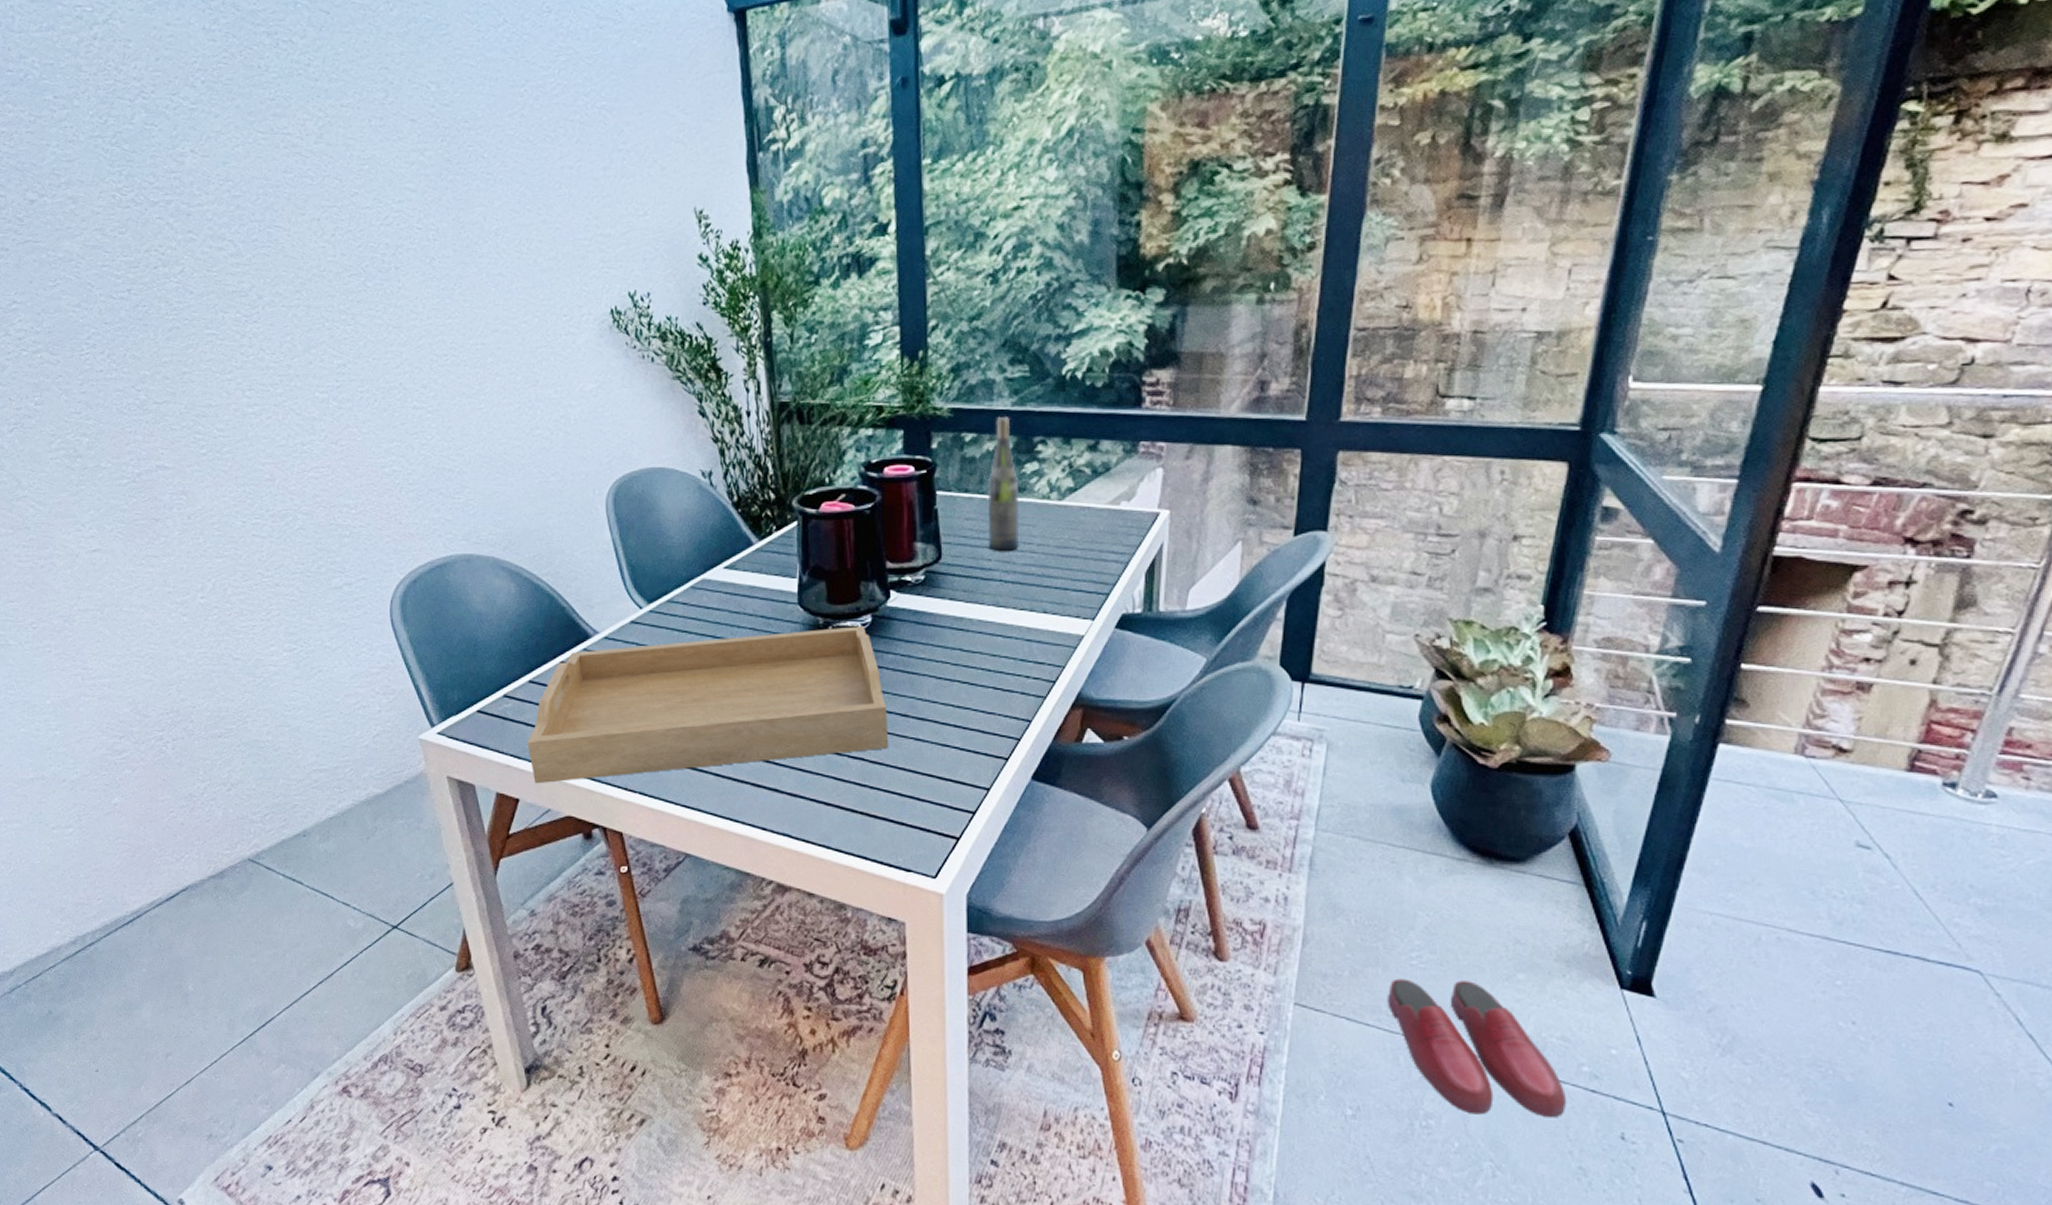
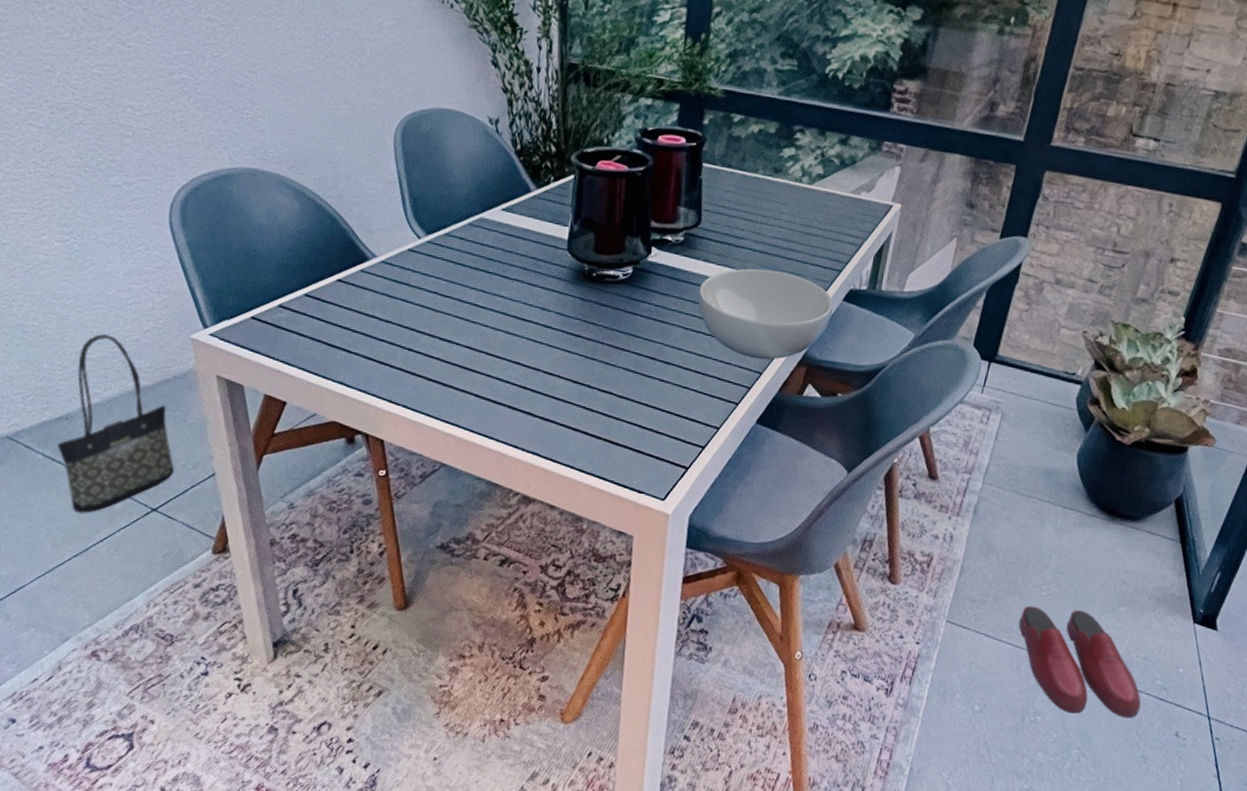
tote bag: none [297,743,412,936] -> present [57,334,174,513]
serving tray: present [527,626,889,784] -> none [298,271,638,390]
bowl: none [948,601,1106,705] -> present [698,268,834,360]
wine bottle: present [987,415,1019,552] -> none [744,103,777,224]

